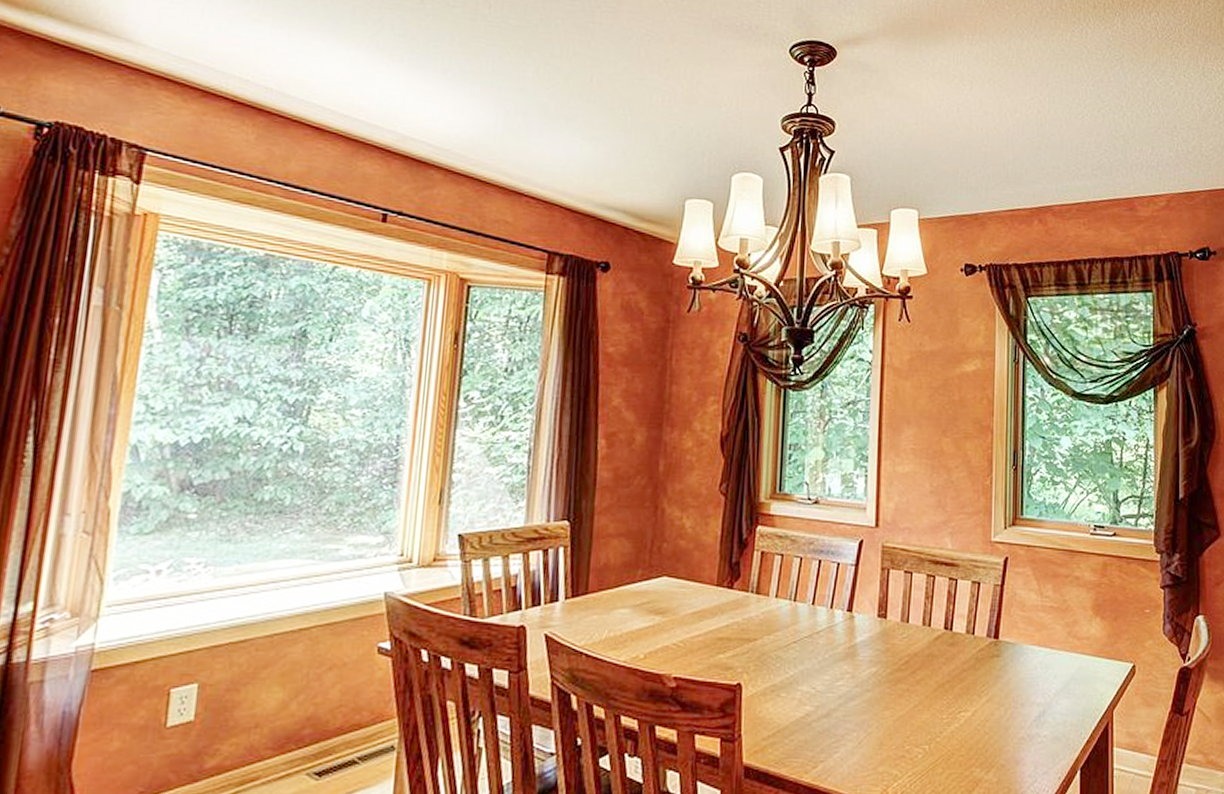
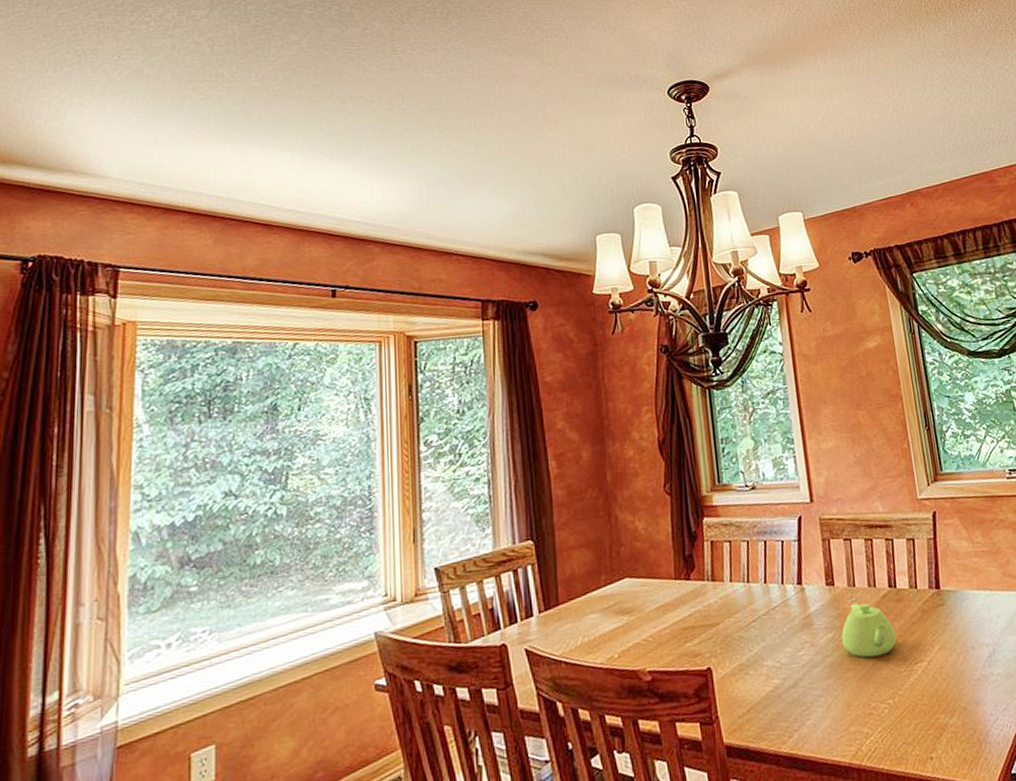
teapot: none [884,640,944,698] -> present [841,603,897,658]

